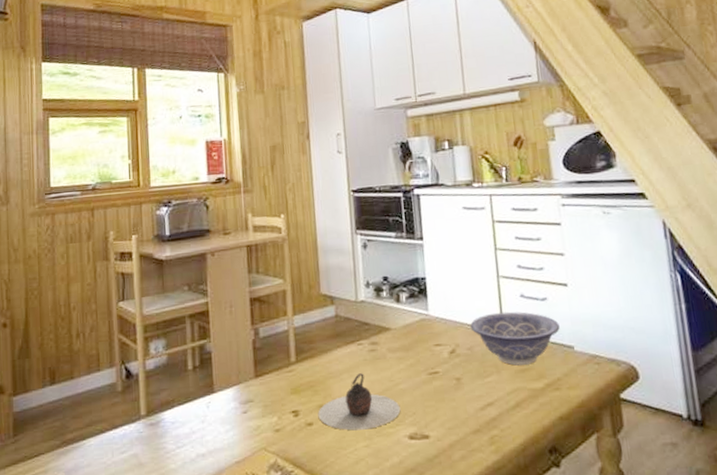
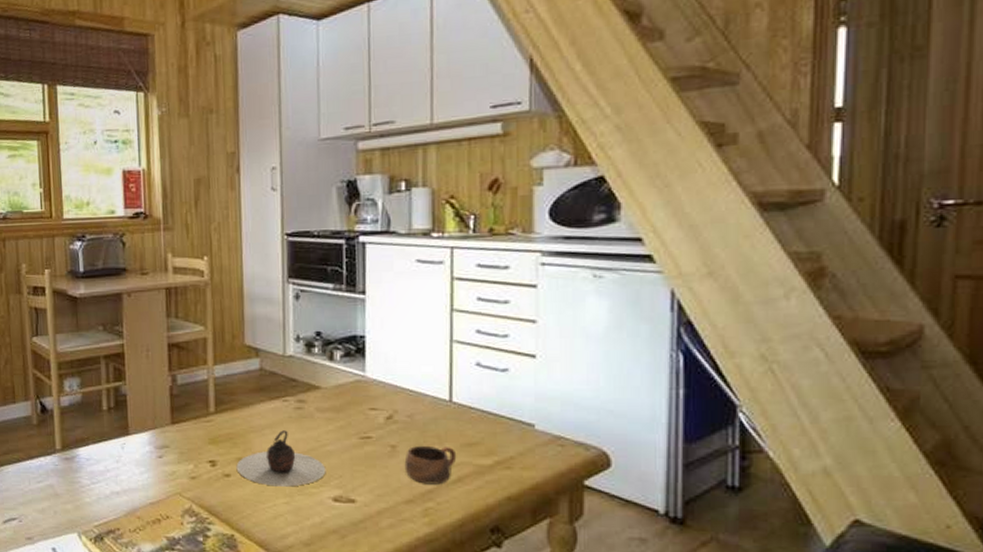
cup: none [469,374,514,413] -> present [404,445,457,485]
decorative bowl: present [470,311,560,366] -> none [413,380,520,439]

